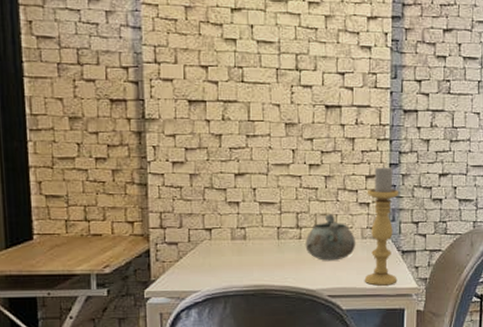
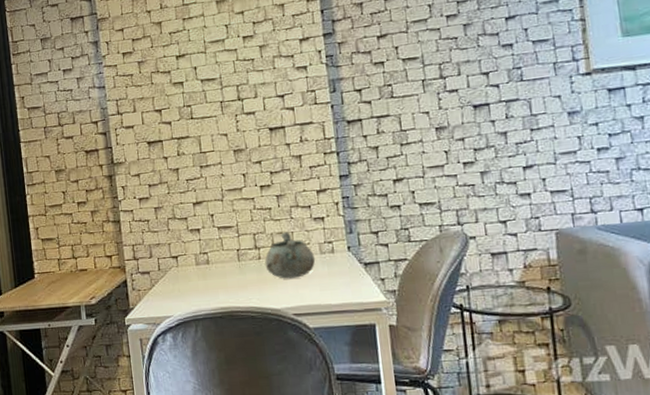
candle holder: present [364,165,399,286] -> none [320,177,364,302]

